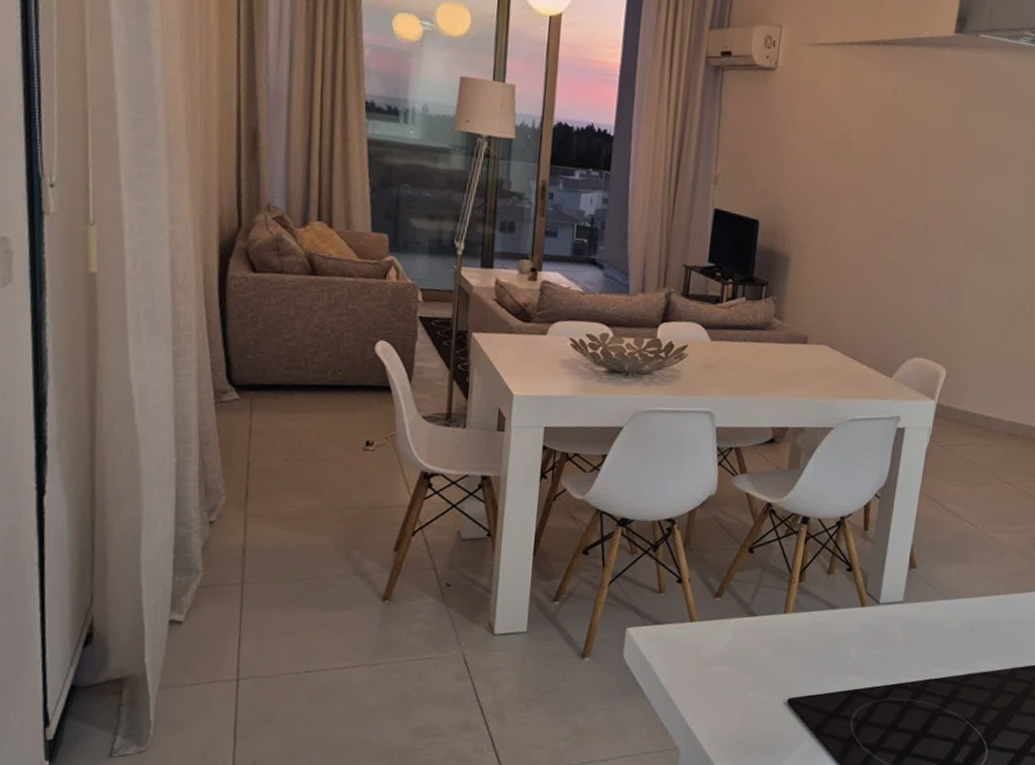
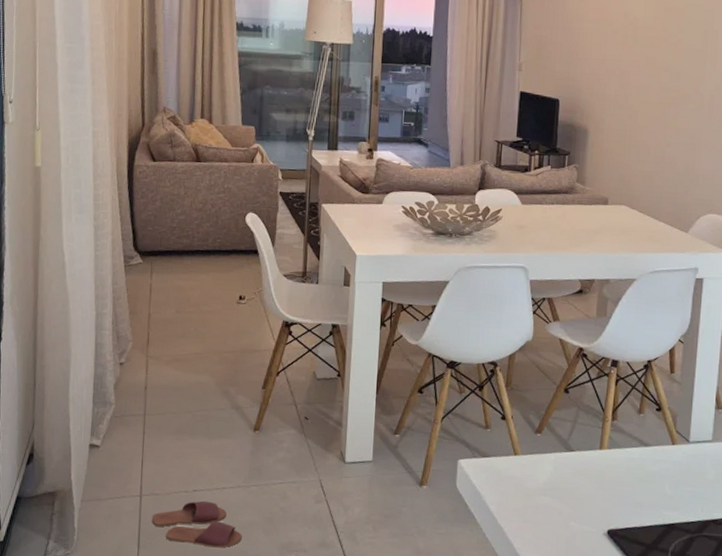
slippers: none [251,683,367,736] -> present [151,500,242,548]

